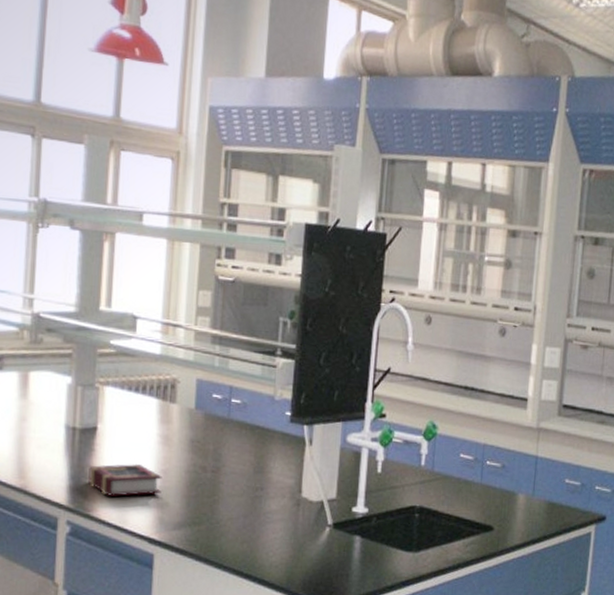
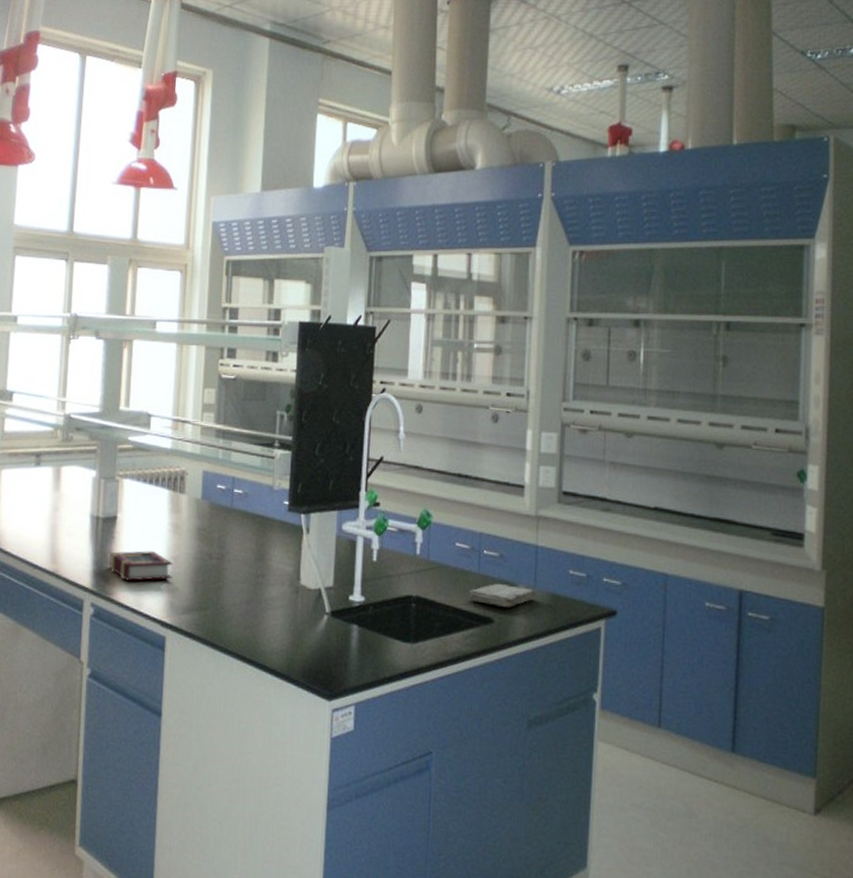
washcloth: none [470,492,534,515] -> present [468,583,536,607]

